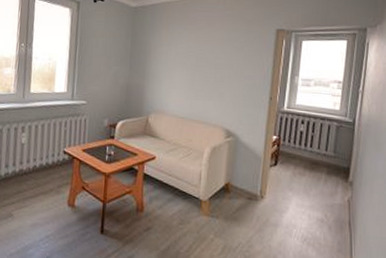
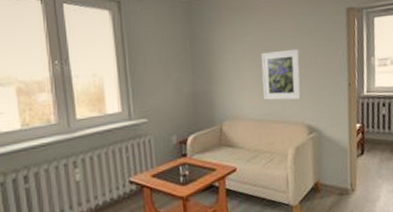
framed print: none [188,59,227,106] -> present [261,49,302,101]

